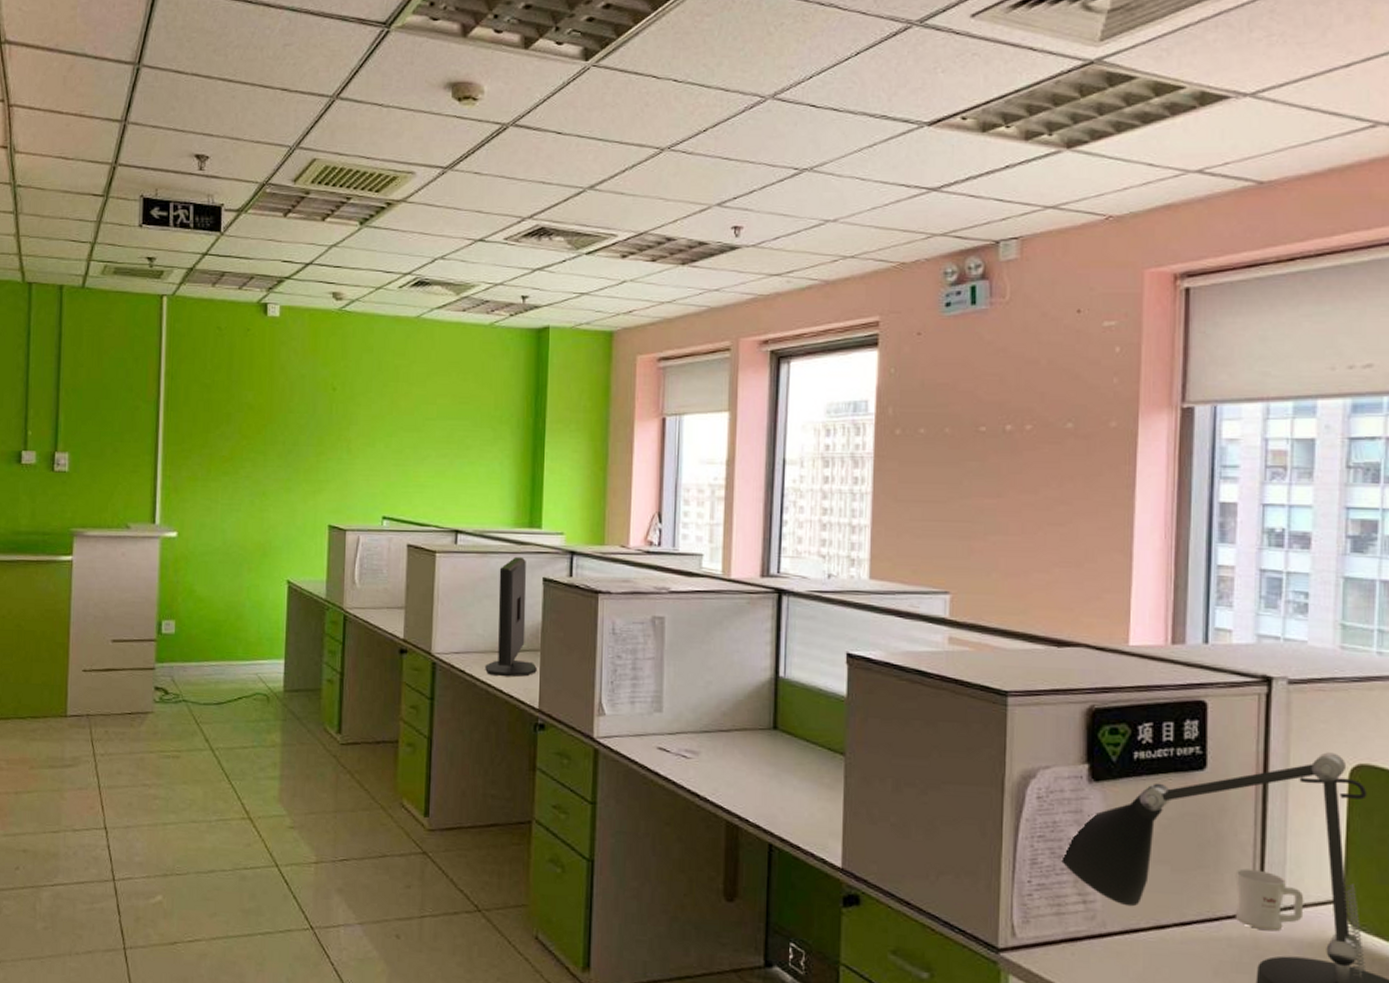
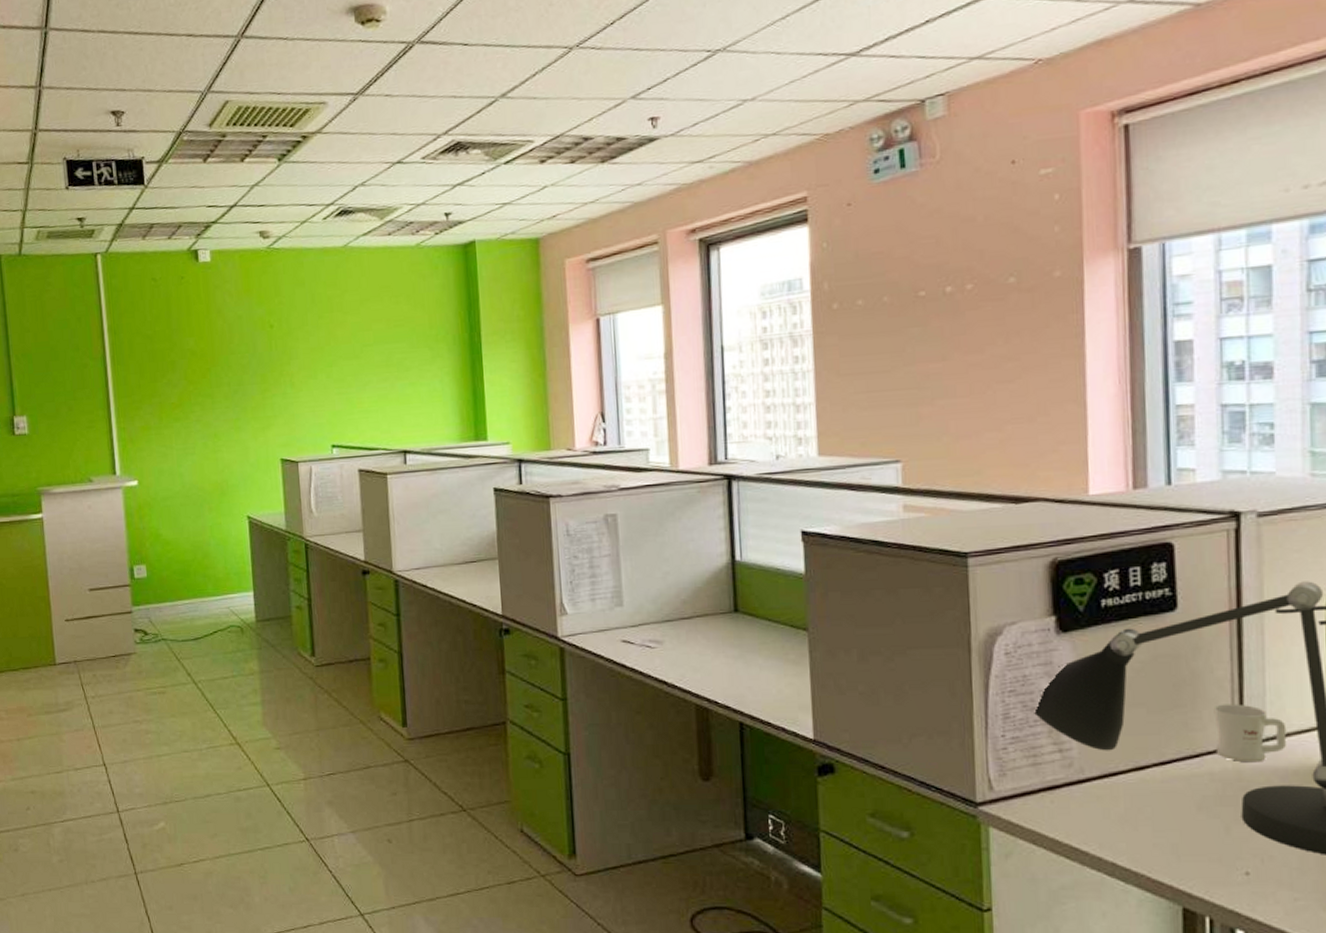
monitor: present [485,556,537,678] -> none [446,470,497,588]

